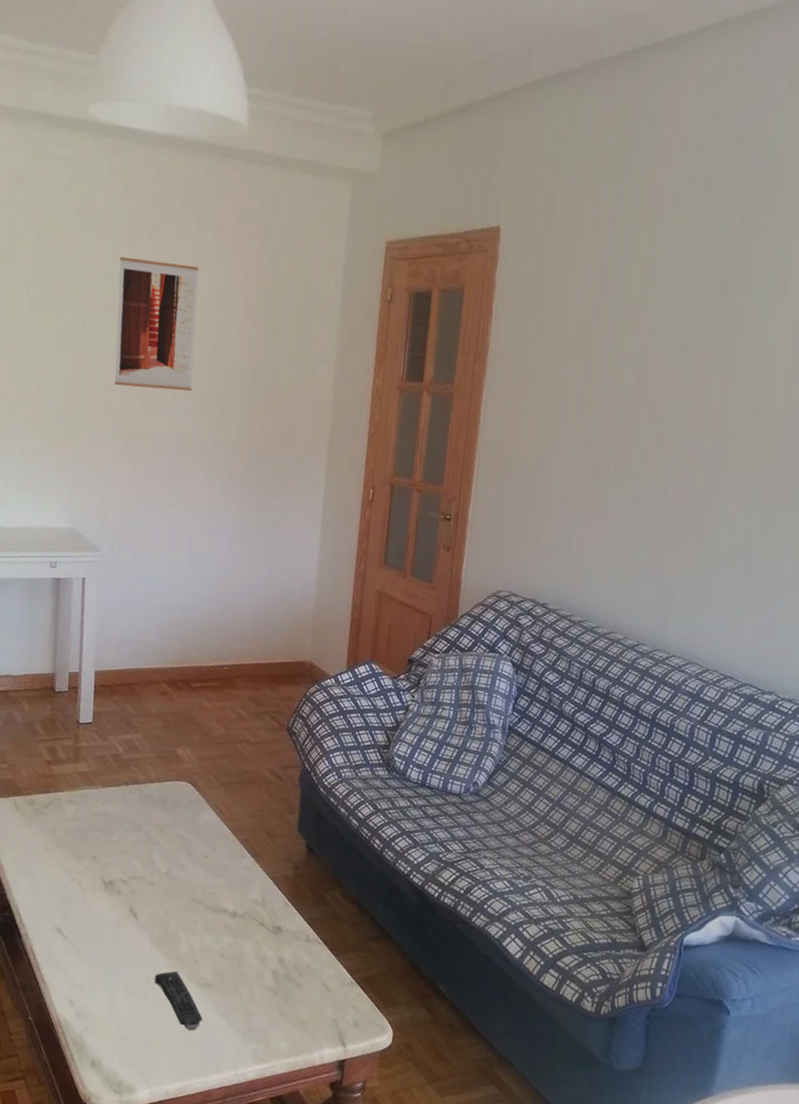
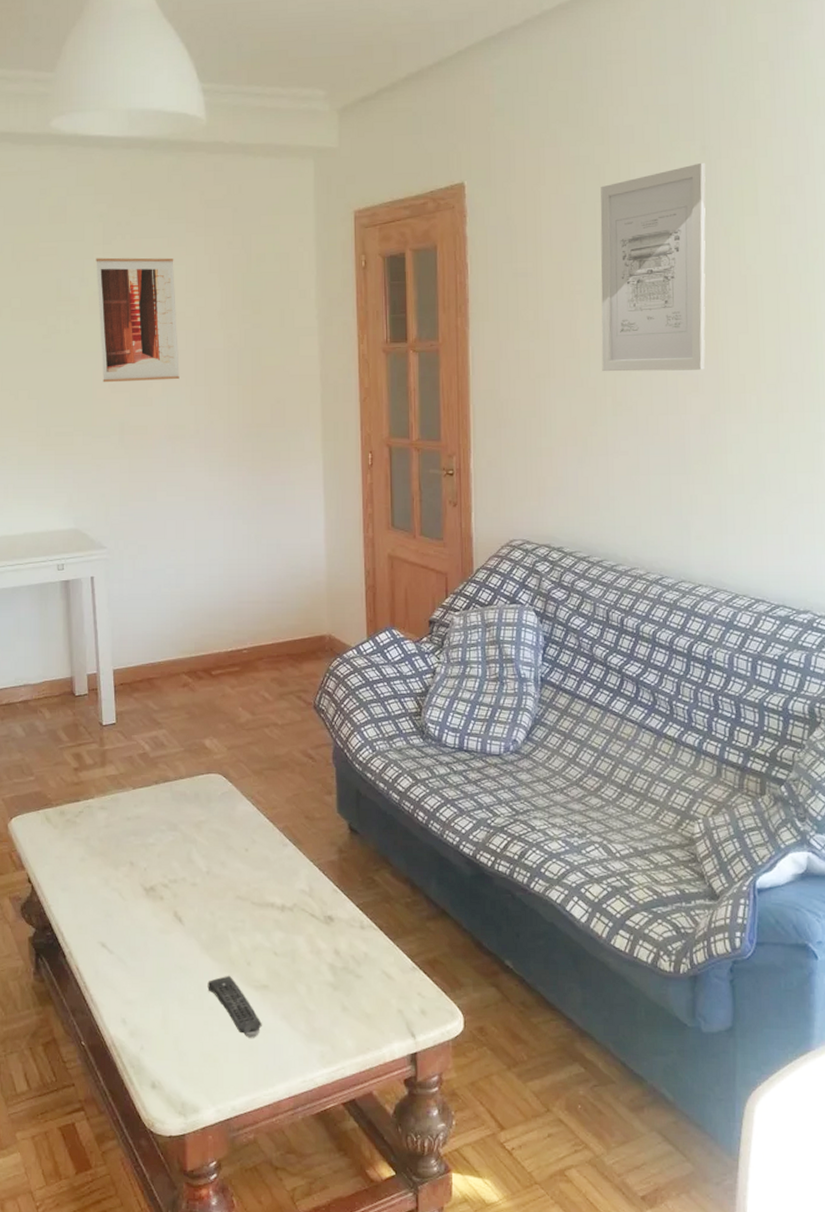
wall art: none [610,237,742,446] -> present [600,162,706,372]

